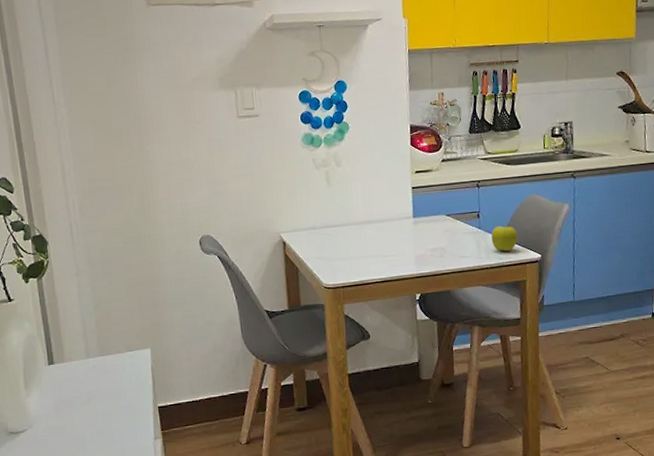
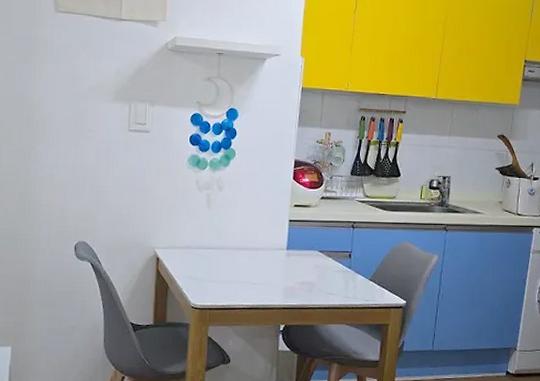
fruit: present [491,225,518,252] -> none [360,268,386,294]

